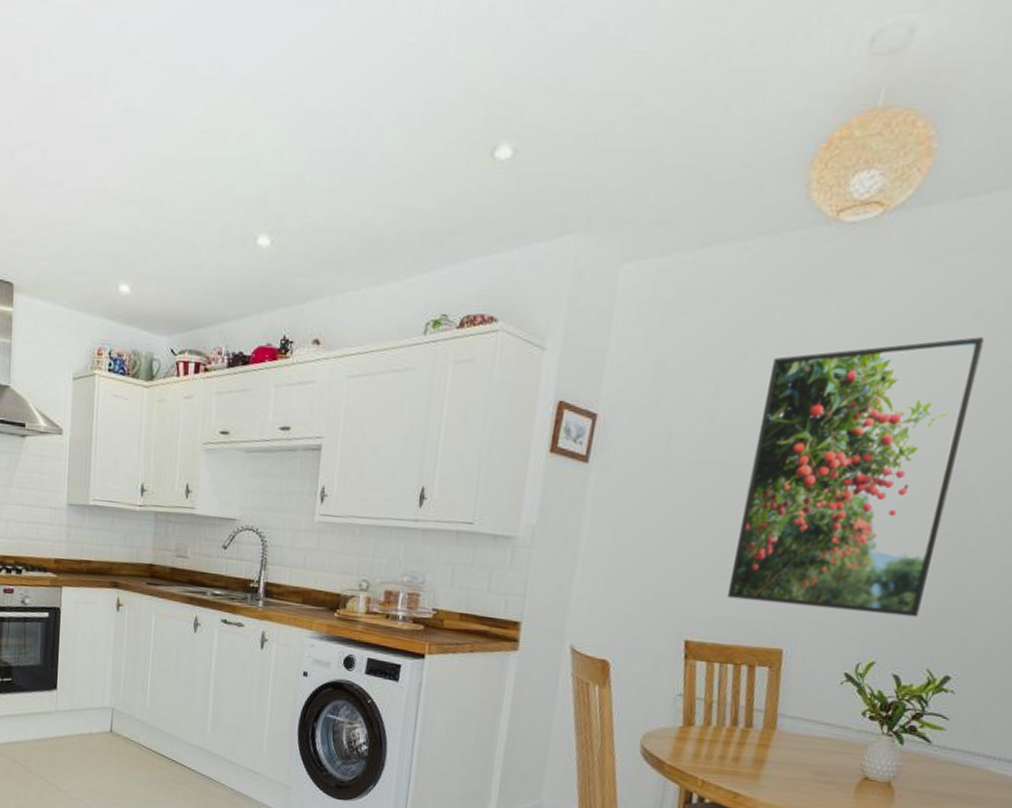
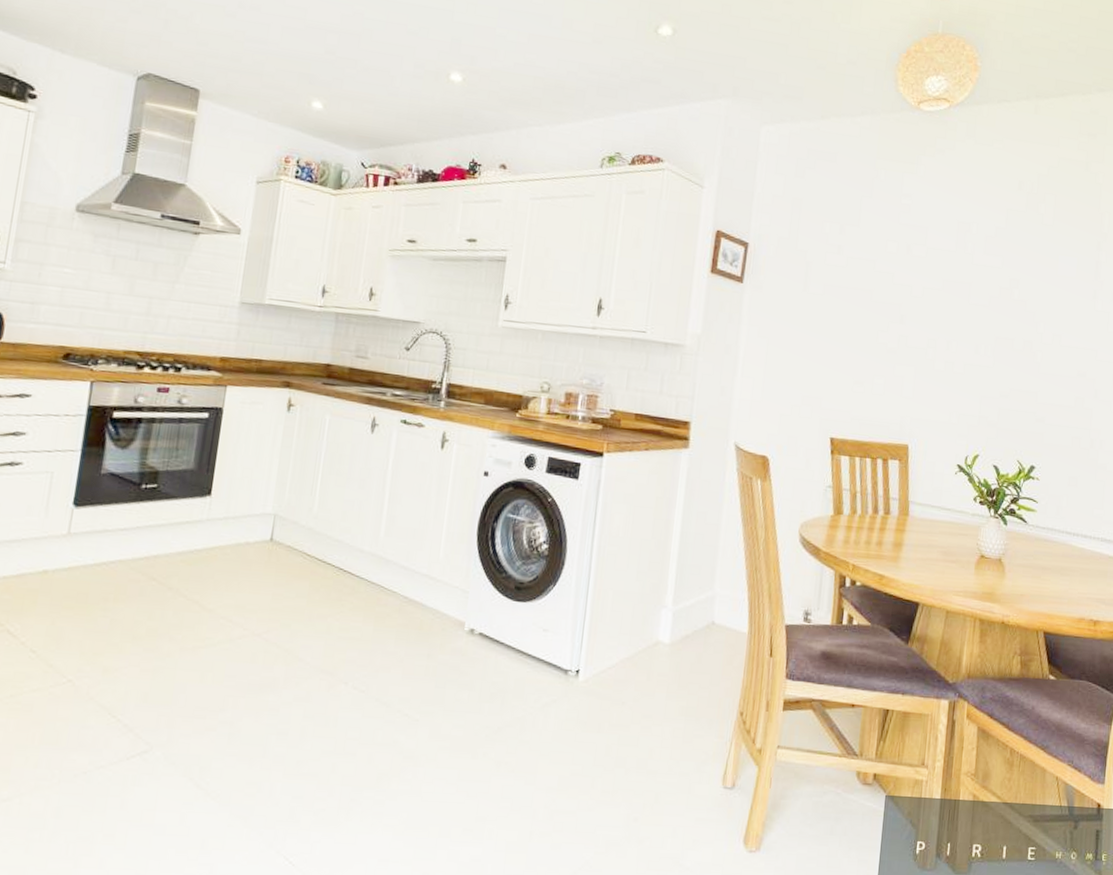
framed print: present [727,337,984,618] -> none [861,201,1027,417]

